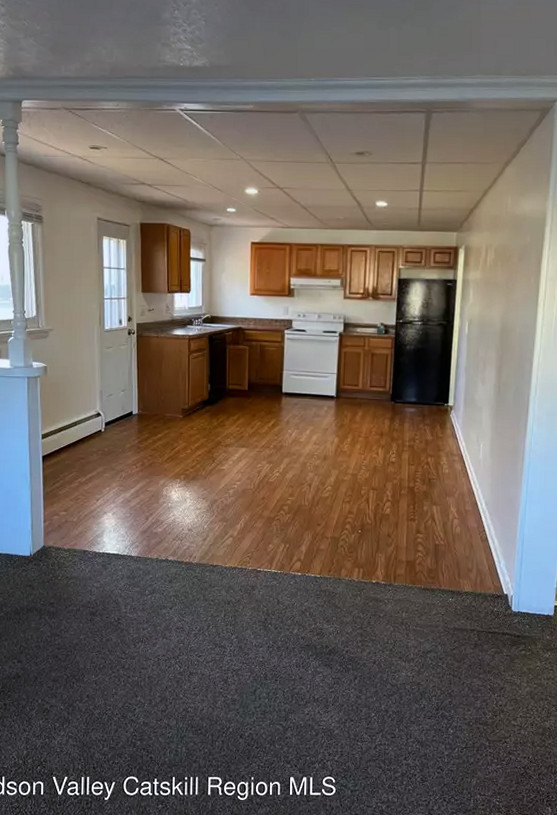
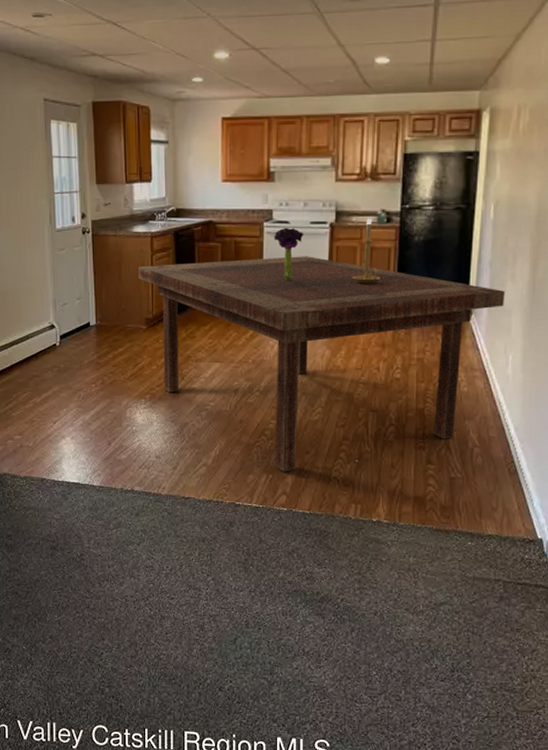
dining table: none [177,359,477,542] -> present [139,256,505,472]
bouquet: none [293,335,318,379] -> present [274,227,304,280]
candle holder: none [356,329,379,384] -> present [352,218,380,285]

